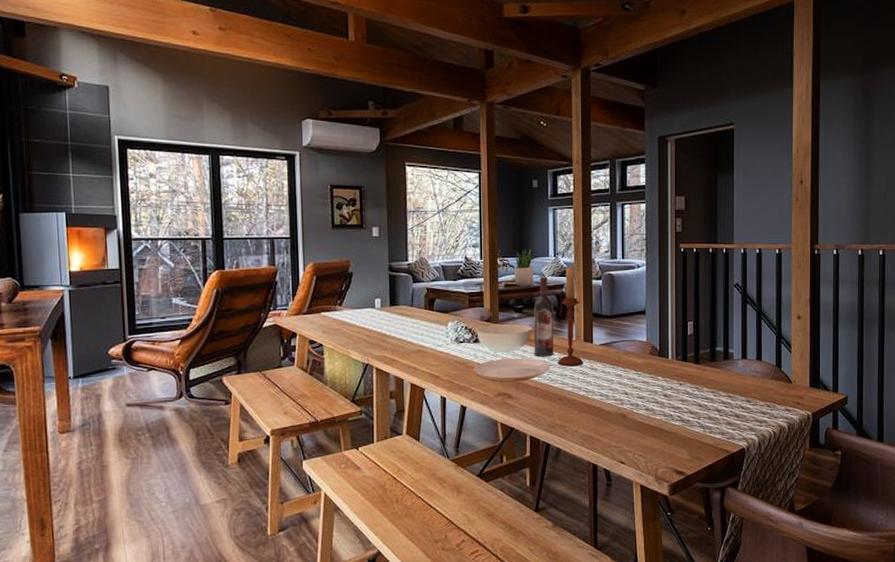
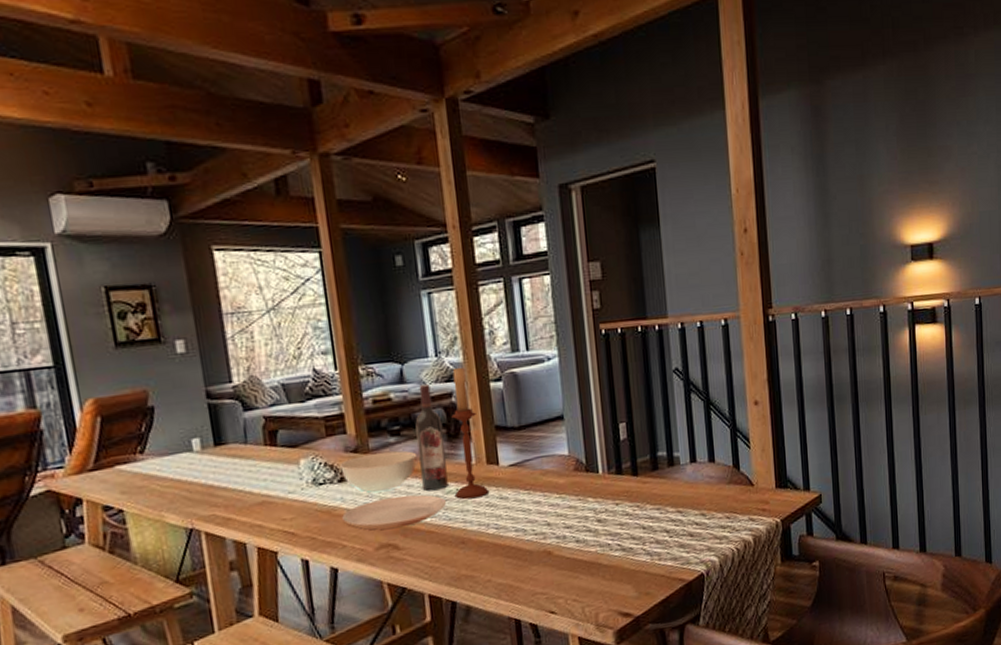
planter: present [514,249,534,287] -> none [381,349,412,402]

